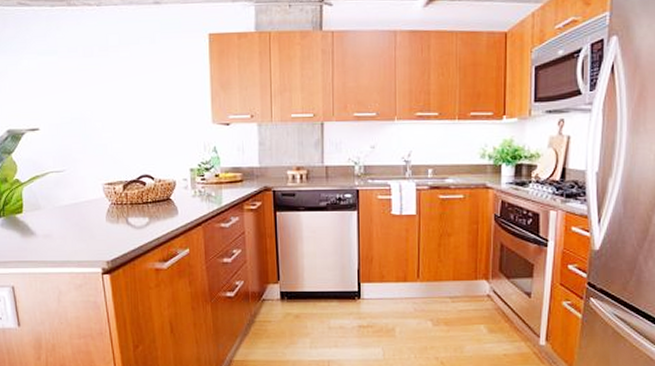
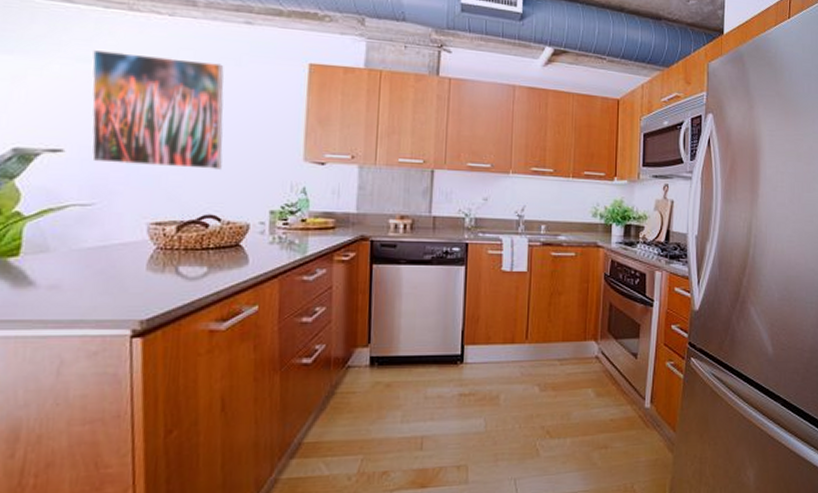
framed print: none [48,43,150,137] -> present [92,49,224,170]

